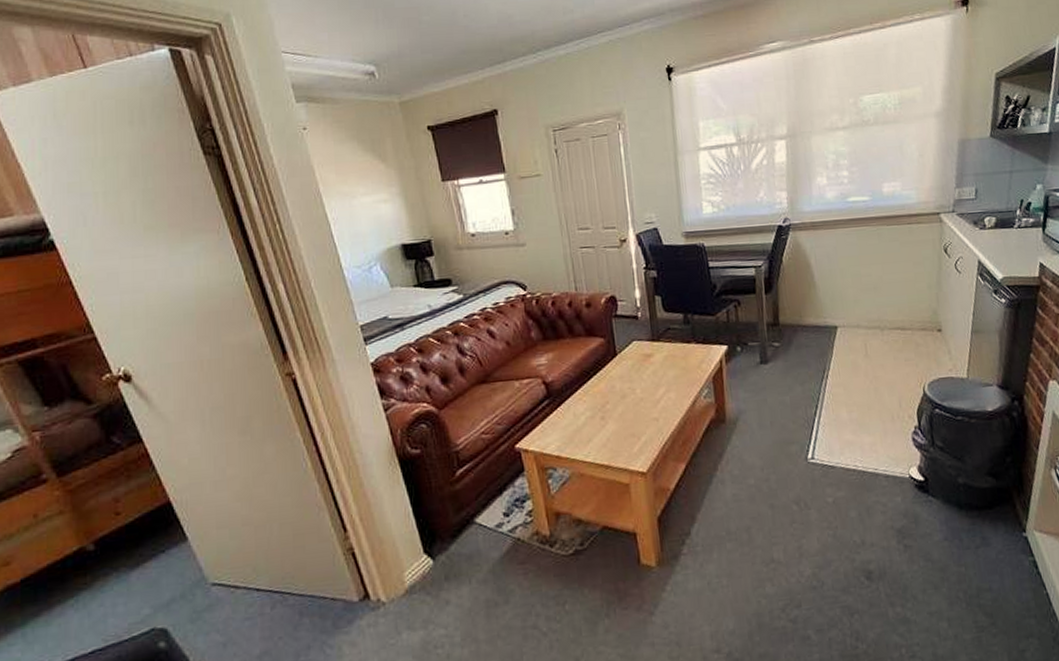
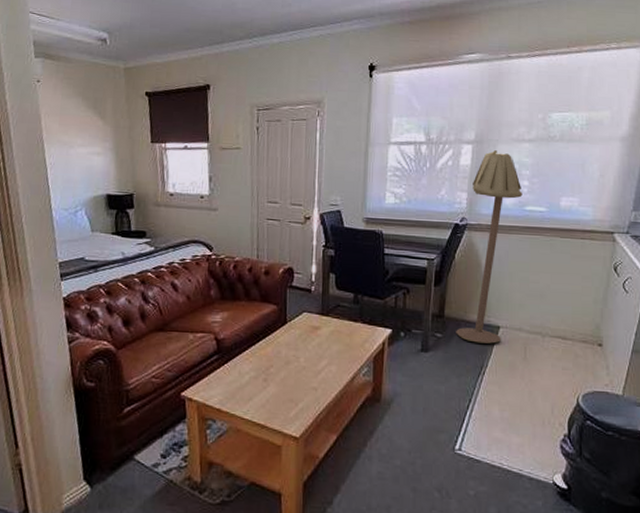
floor lamp: none [791,143,844,347] -> present [456,150,523,344]

